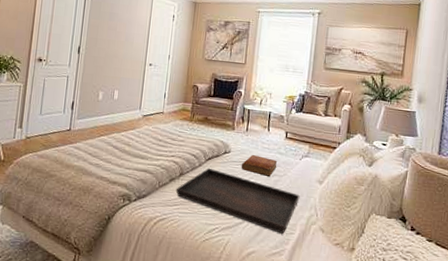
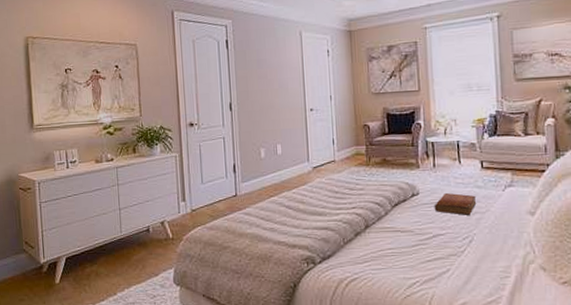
serving tray: present [176,167,300,234] -> none [363,215,510,279]

